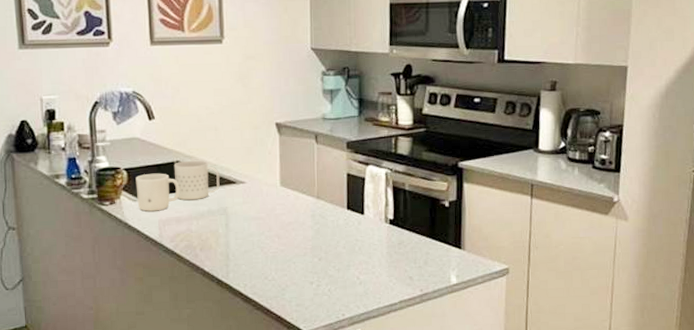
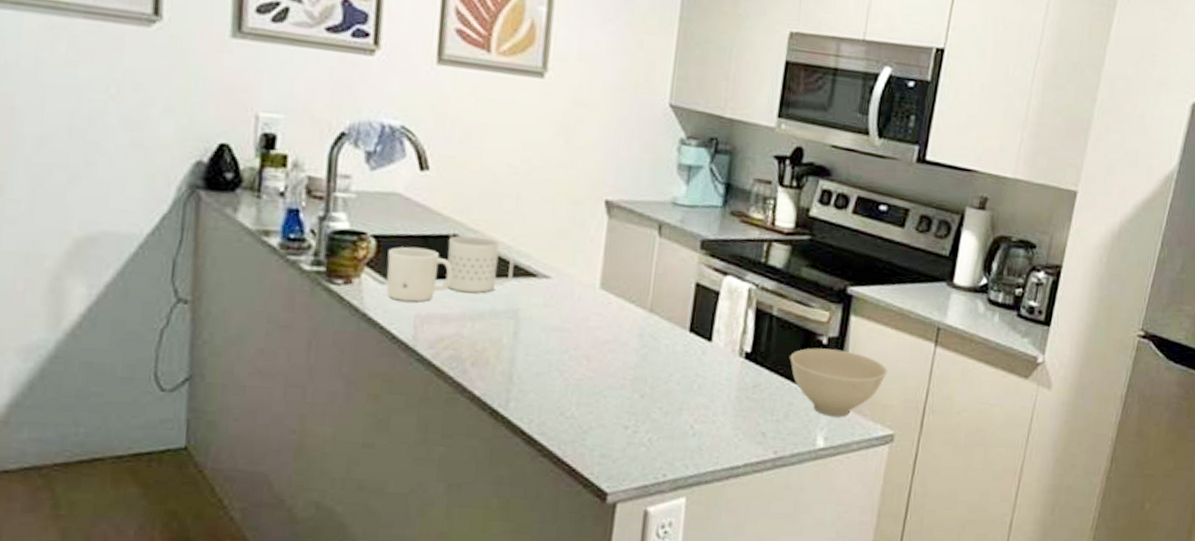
bowl: none [422,209,497,260] -> present [790,347,887,417]

